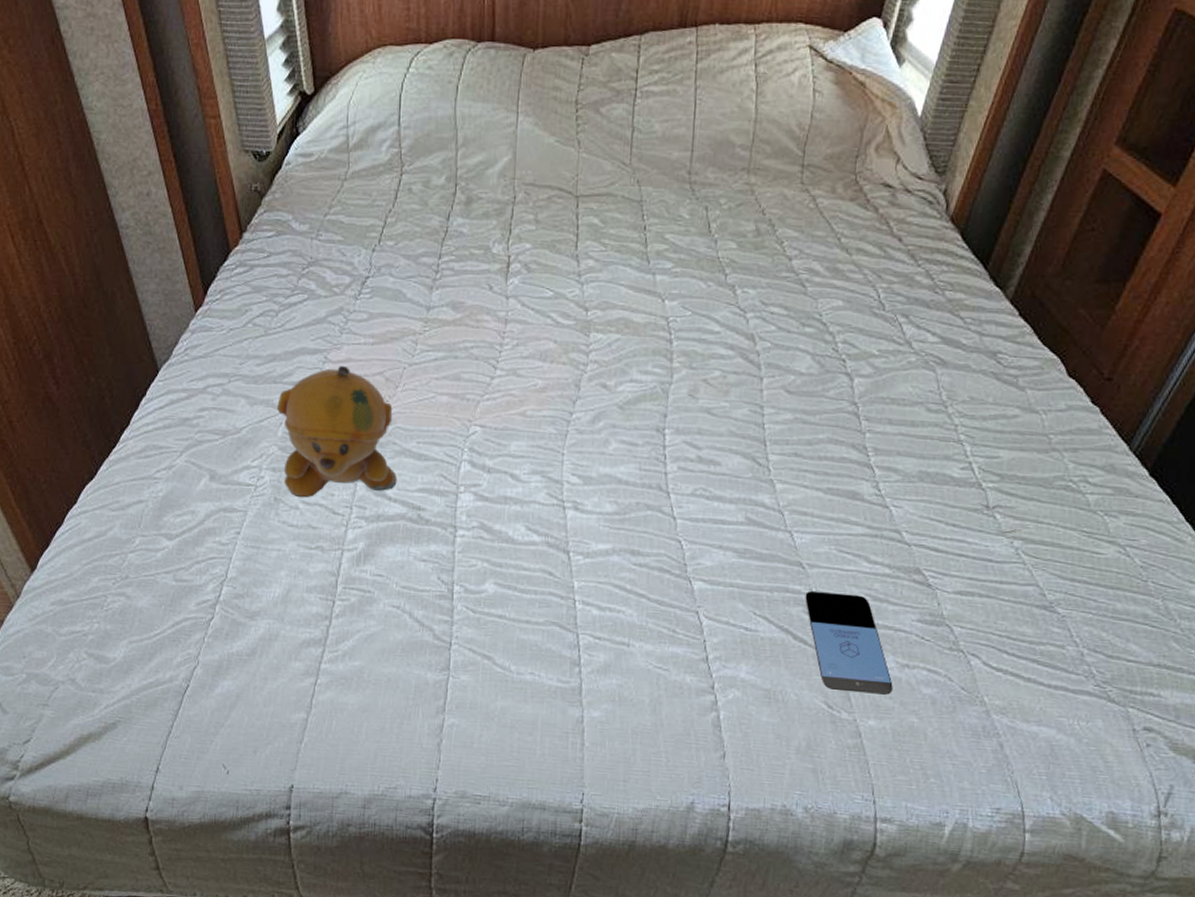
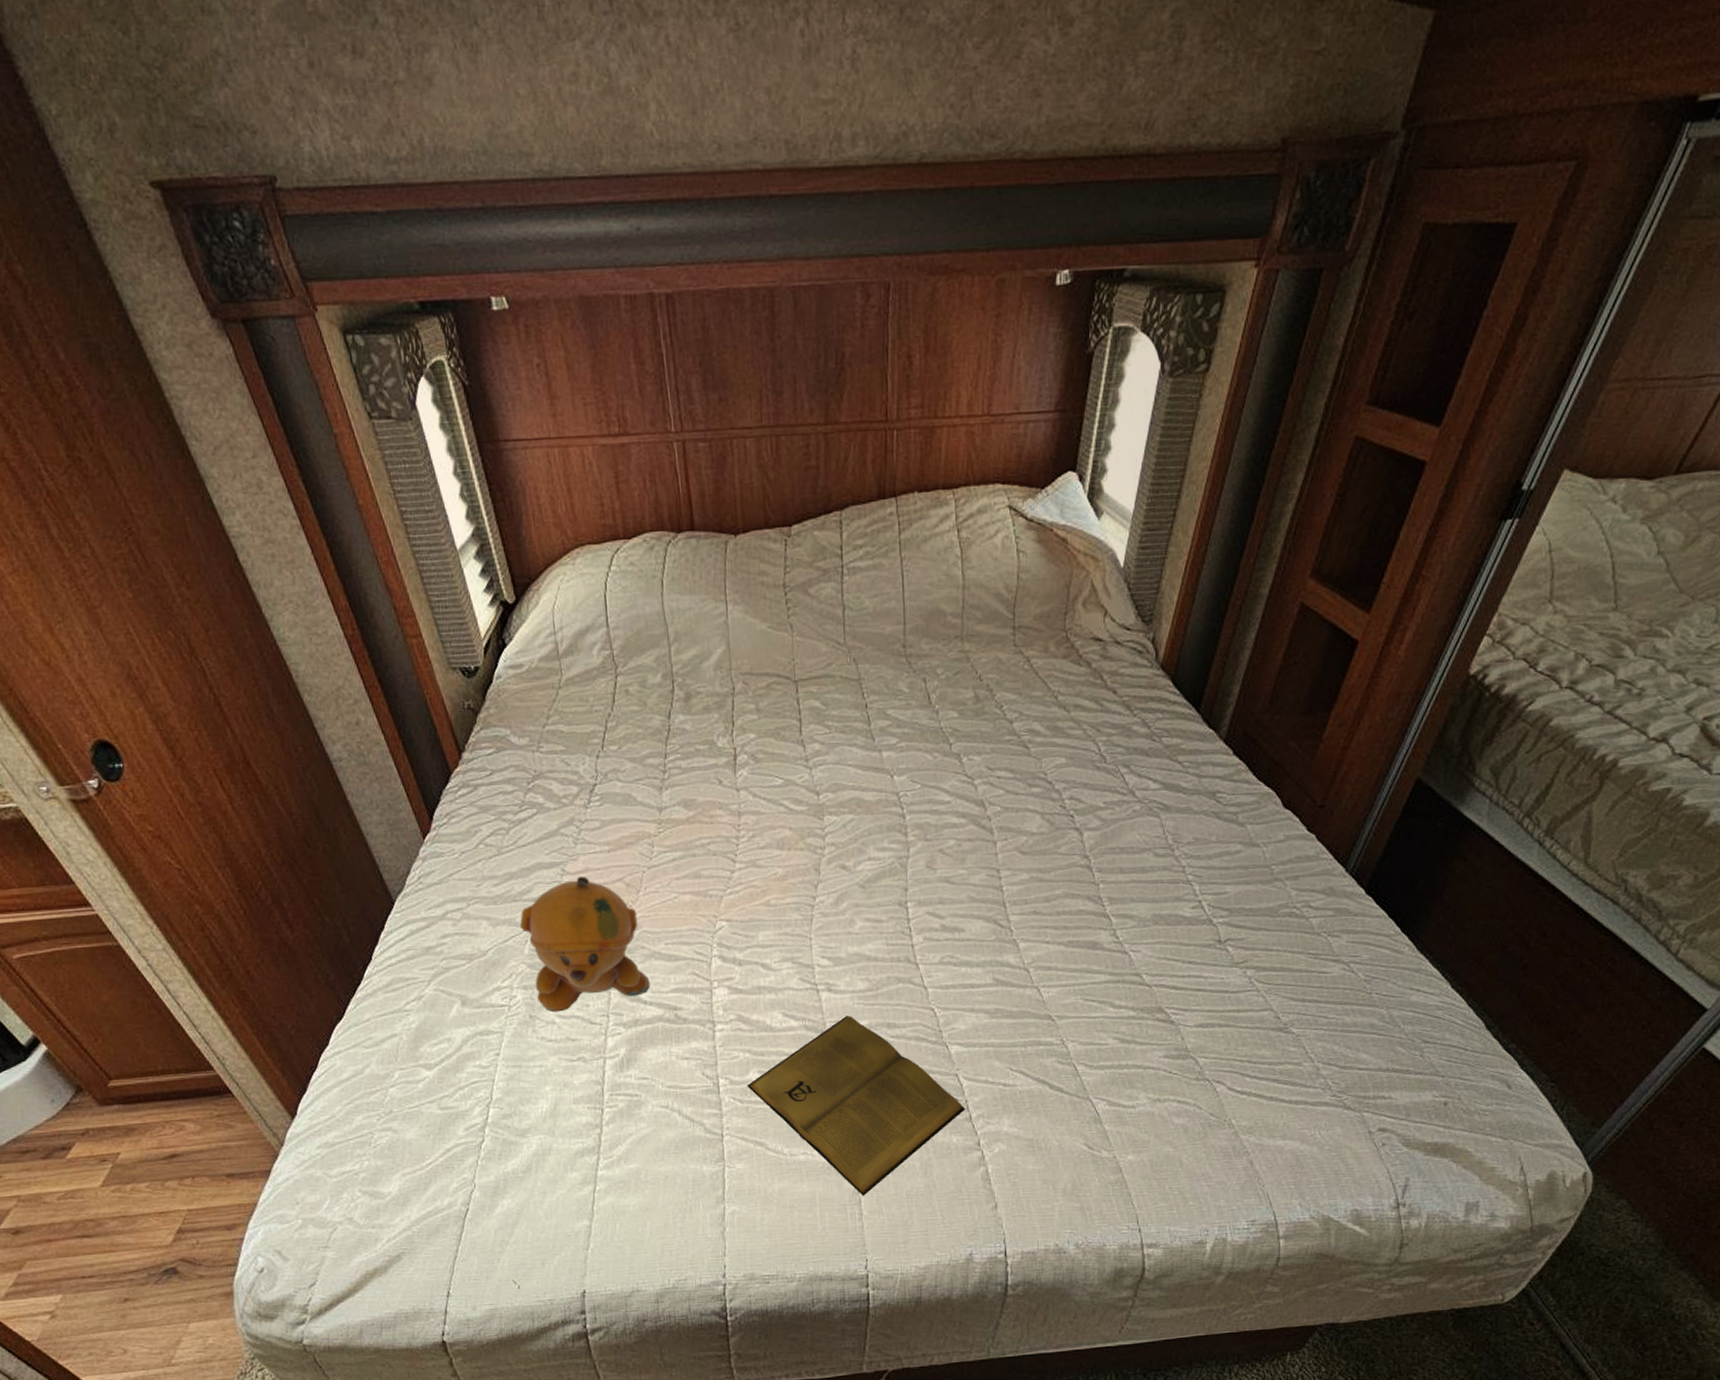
book: none [481,537,703,726] -> present [746,1015,966,1196]
smartphone: present [805,590,893,695] -> none [1057,1039,1147,1132]

